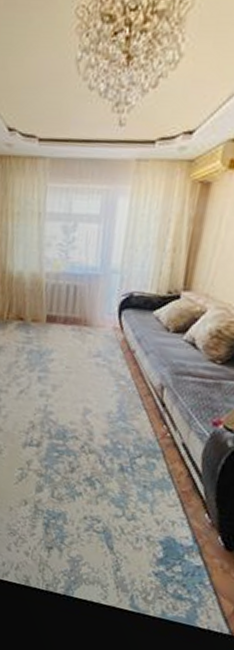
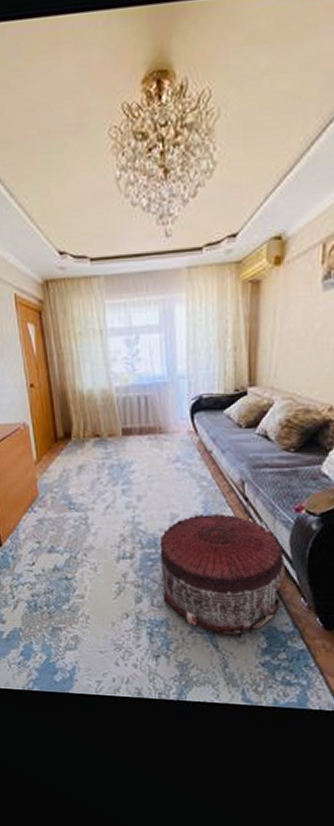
pouf: none [63,413,196,544] -> present [160,513,285,639]

